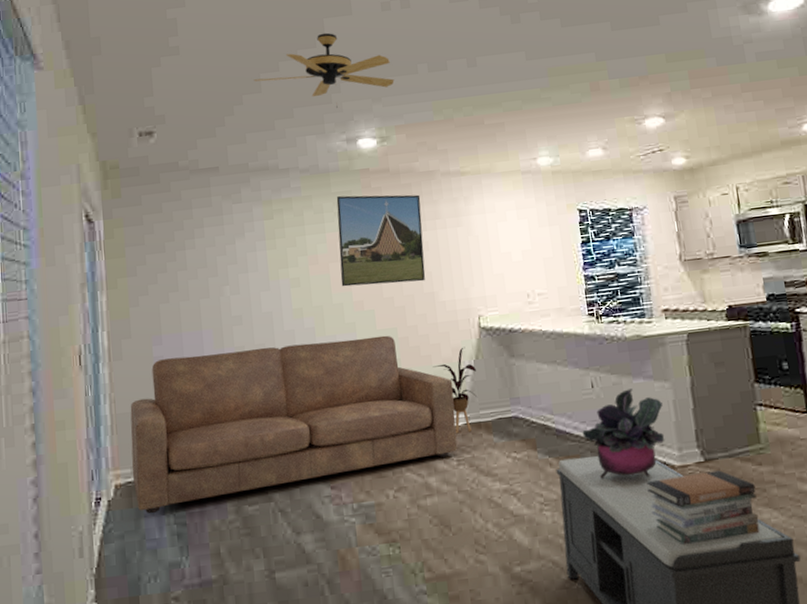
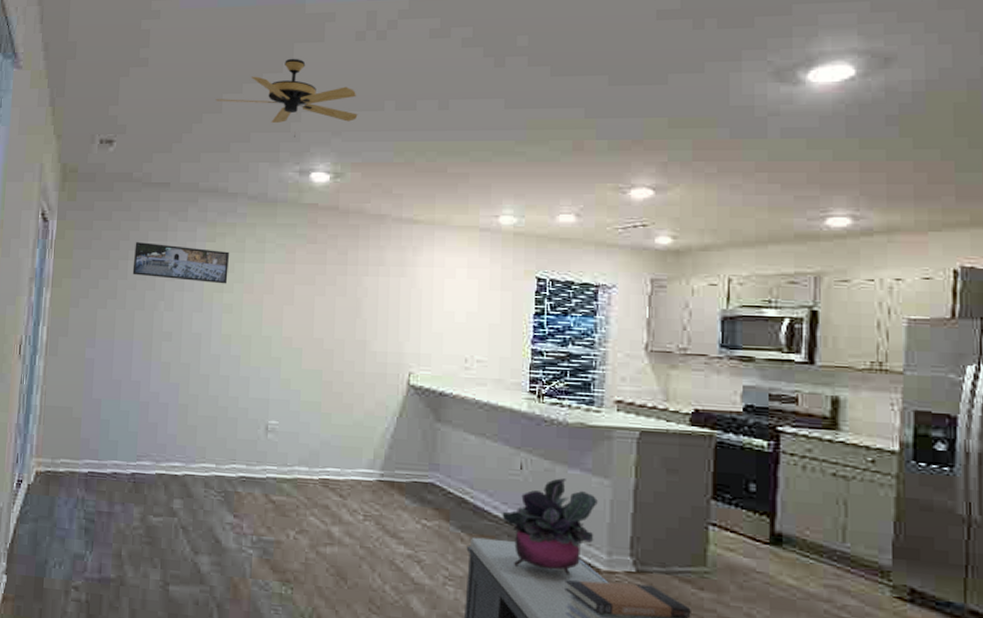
sofa: present [130,335,458,514] -> none [52,362,371,511]
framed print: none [190,226,291,264] -> present [132,242,230,284]
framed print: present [336,194,426,287] -> none [273,228,367,328]
house plant: present [433,346,478,434] -> none [353,401,398,490]

